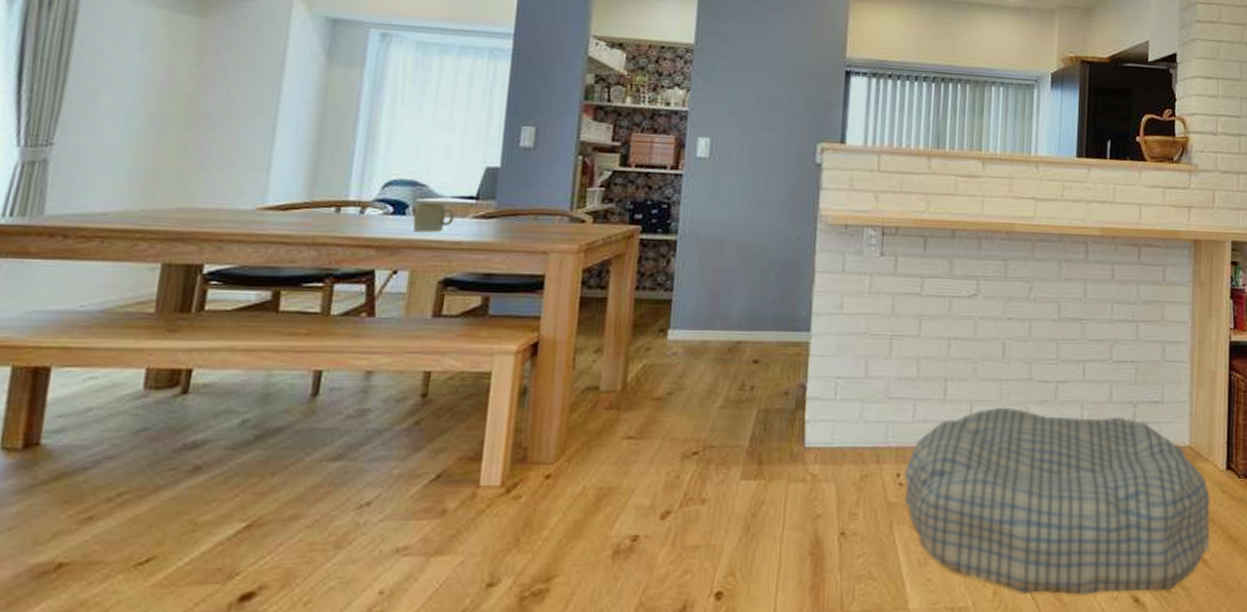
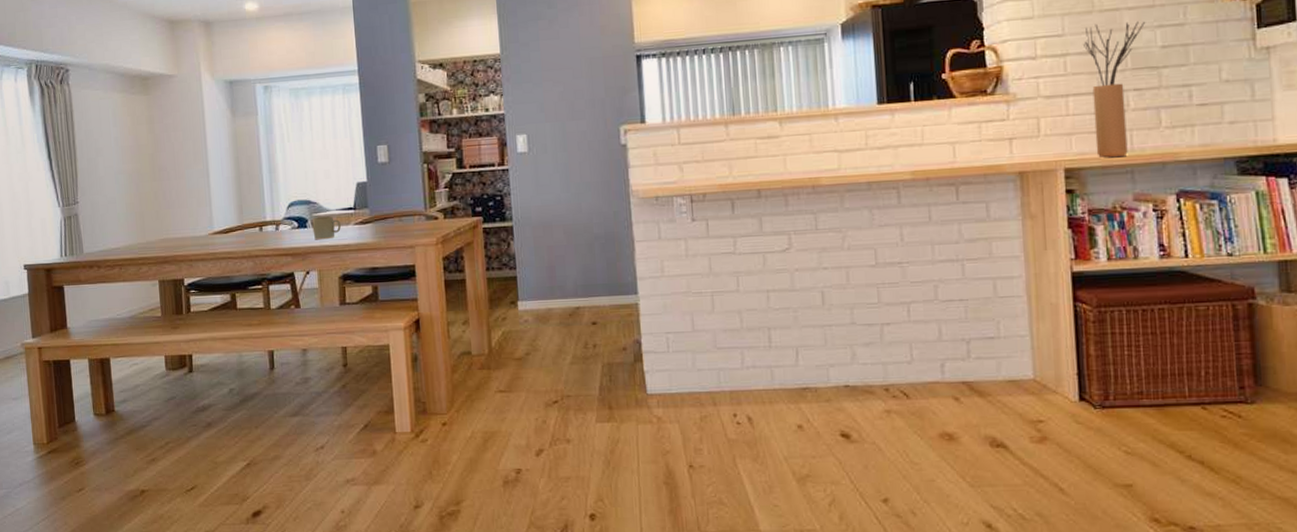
dog bed: present [904,407,1210,595] -> none [740,350,1067,521]

